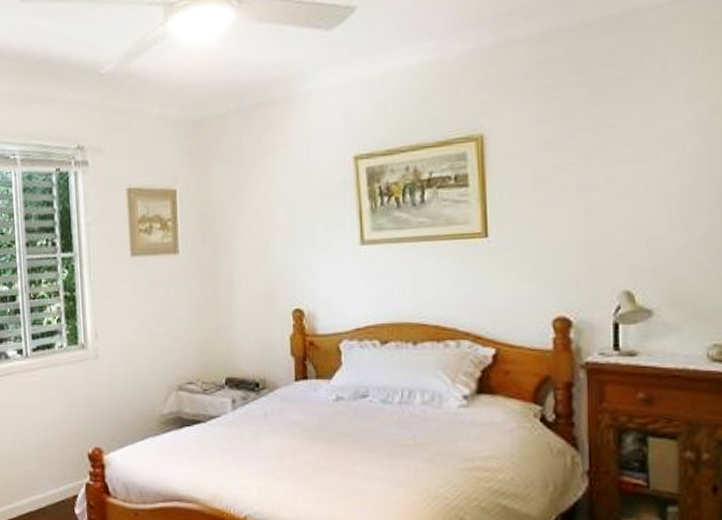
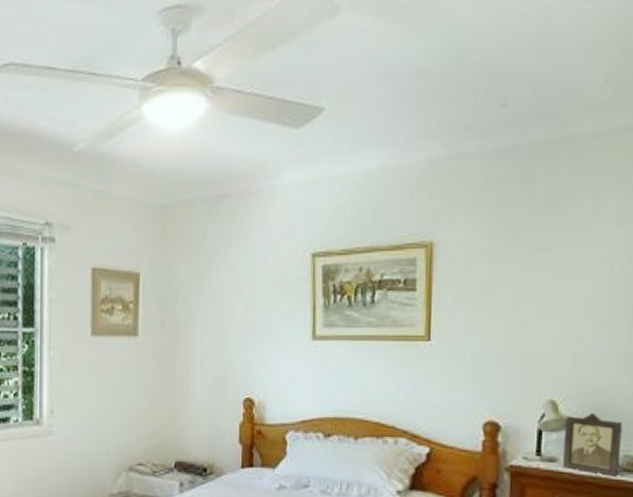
photo frame: none [643,301,712,368] -> present [562,412,623,477]

